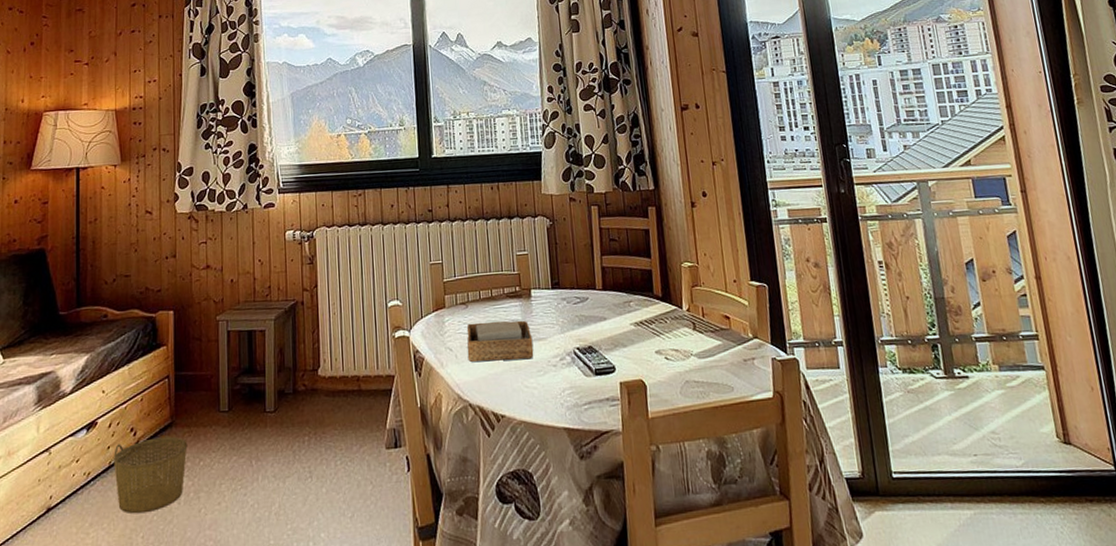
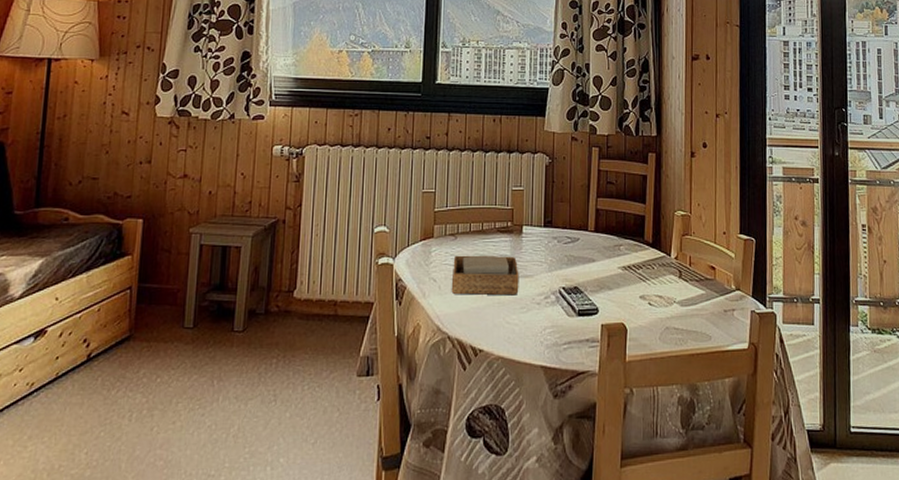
basket: present [114,436,188,514] -> none [61,350,145,429]

